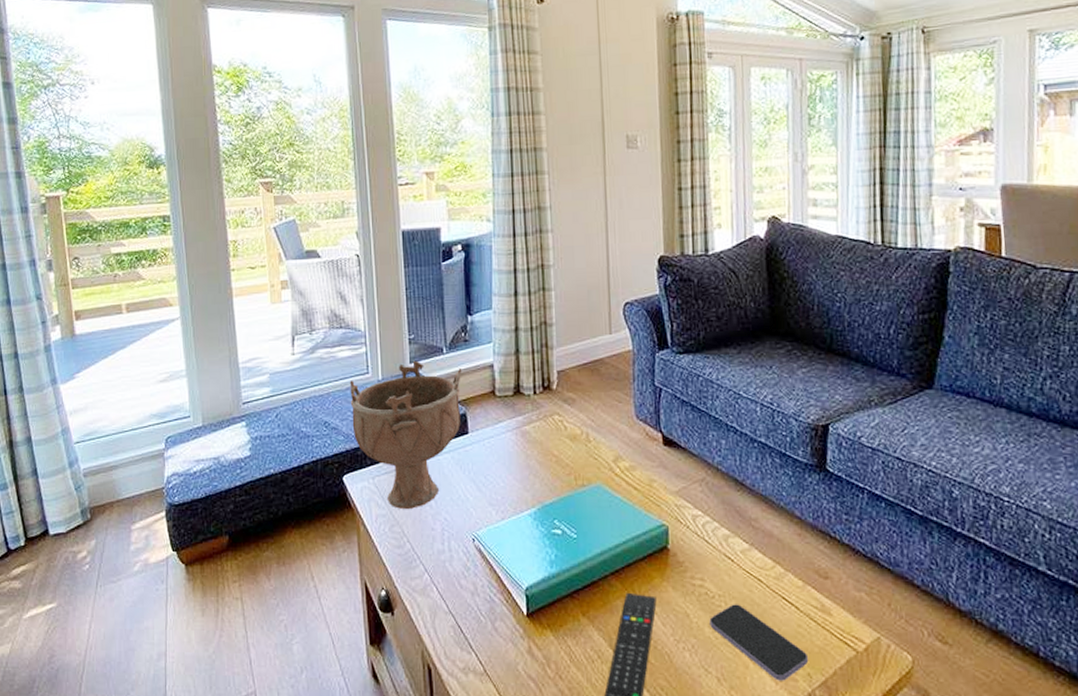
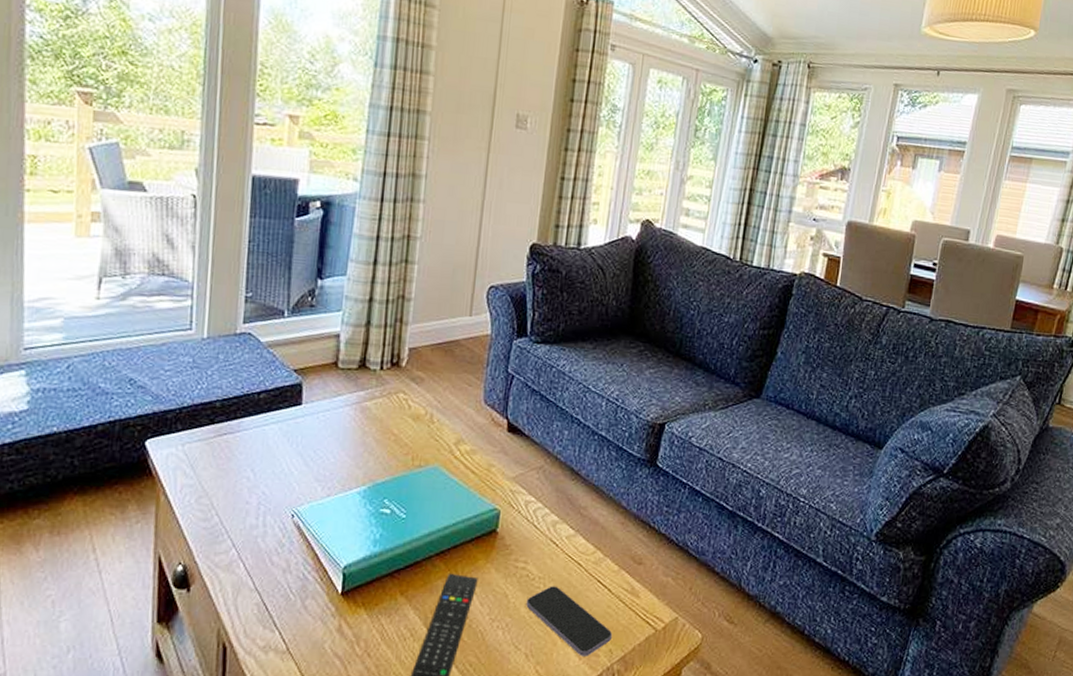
decorative bowl: present [349,360,462,509] -> none [164,321,304,480]

